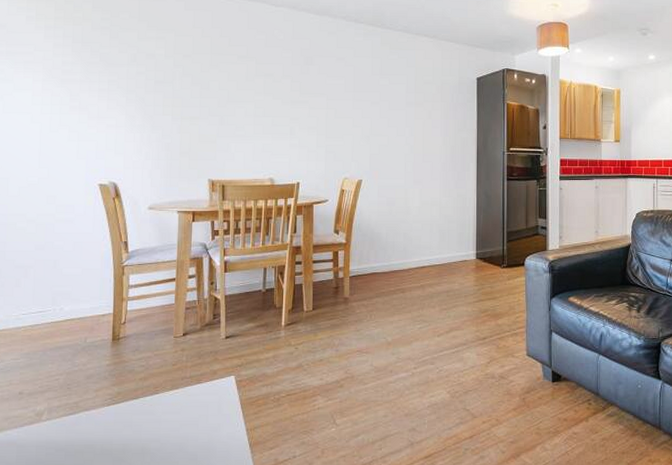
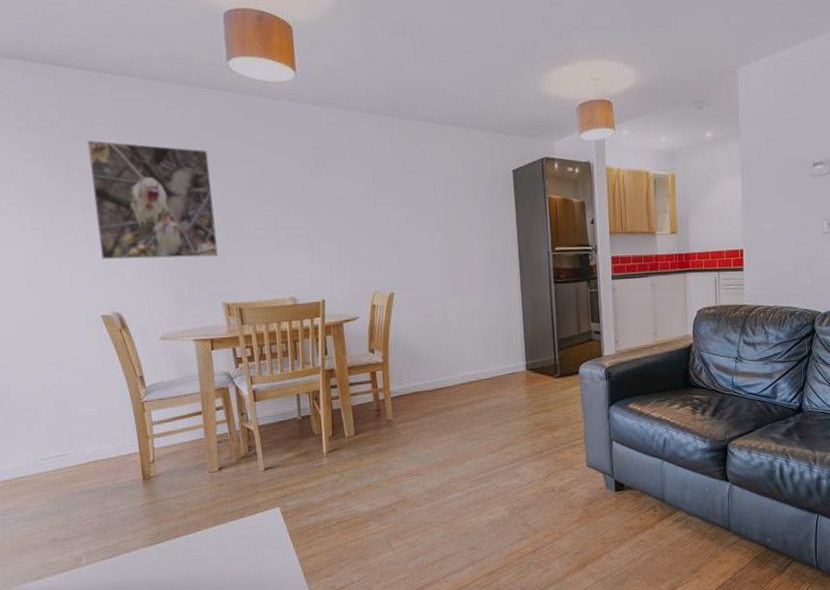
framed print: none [107,32,213,138] -> present [88,140,218,260]

